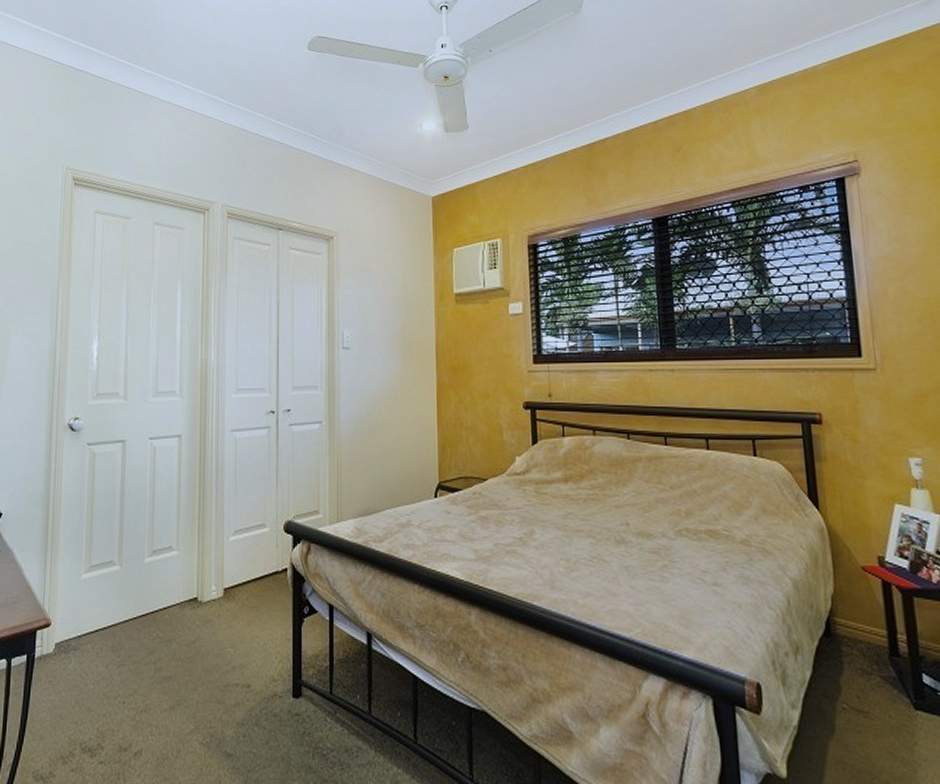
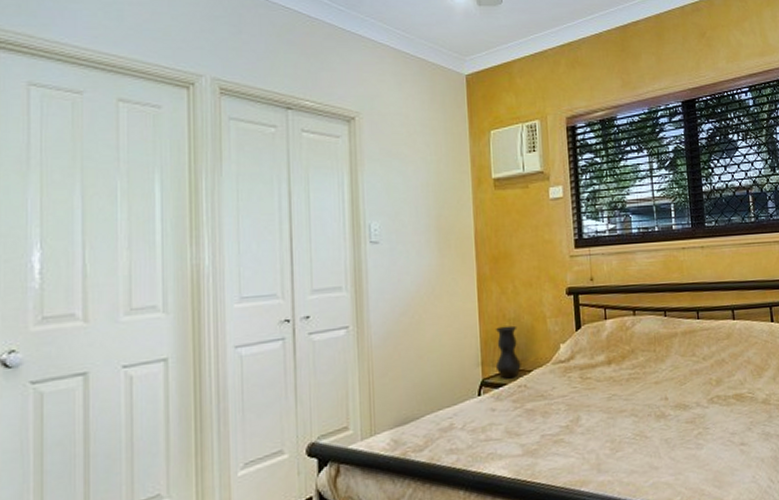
vase: none [451,434,477,485] -> present [495,325,521,379]

